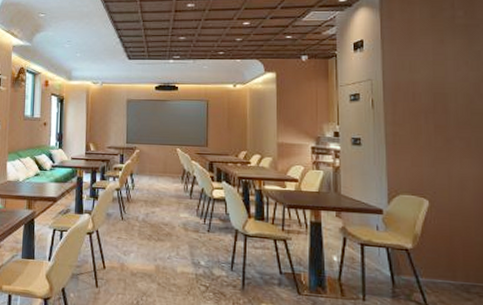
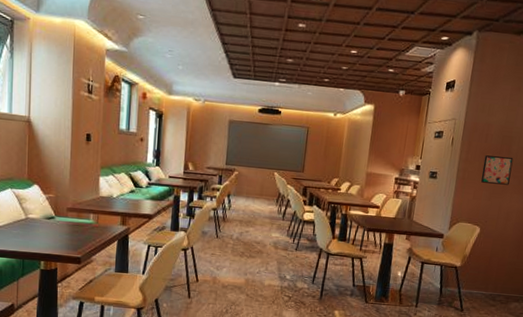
wall art: none [416,115,455,148] -> present [481,155,514,185]

